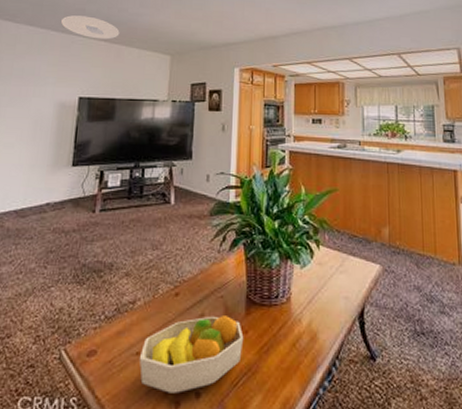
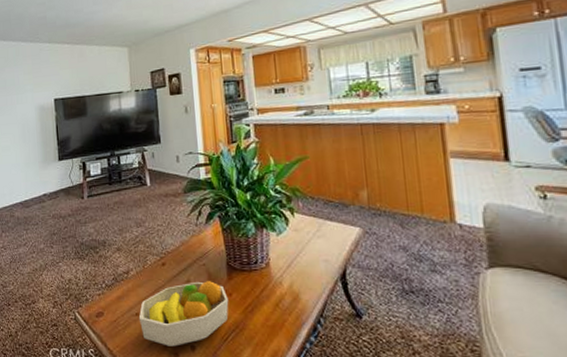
ceiling light: present [61,15,120,40] -> none [28,22,79,43]

